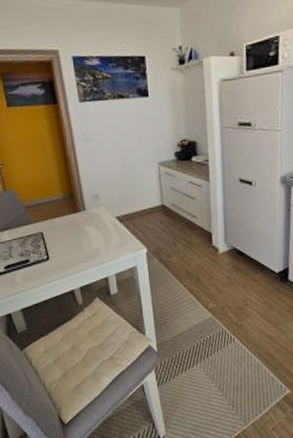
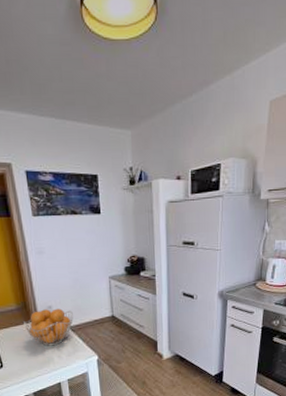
fruit basket: none [69,197,121,238] -> present [22,308,74,346]

